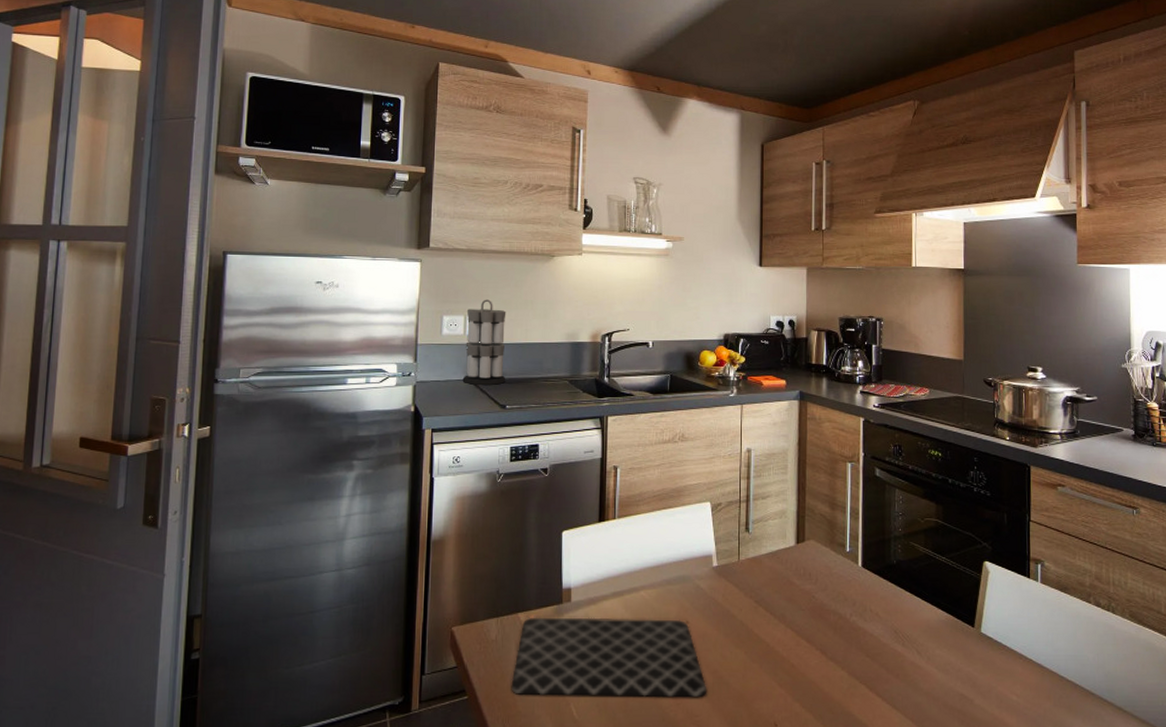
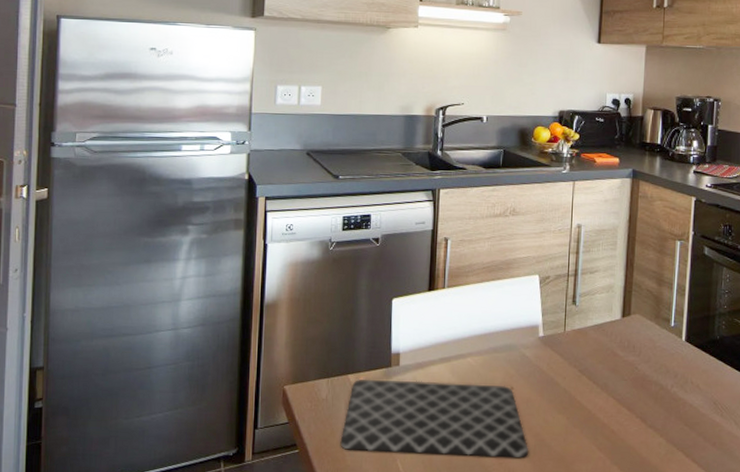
spice rack: present [462,299,506,386] -> none [296,70,341,156]

